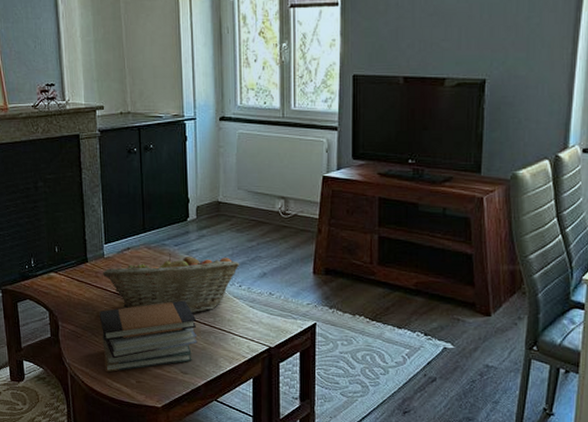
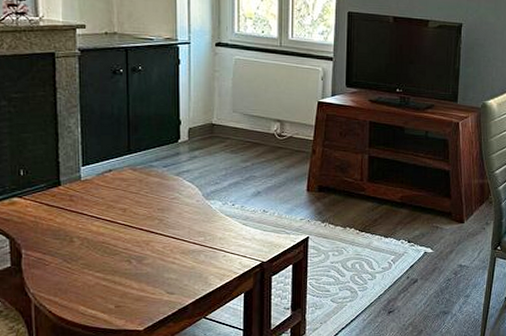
book stack: present [99,300,198,373] -> none [72,221,186,300]
fruit basket: present [103,252,240,314] -> none [79,174,234,234]

